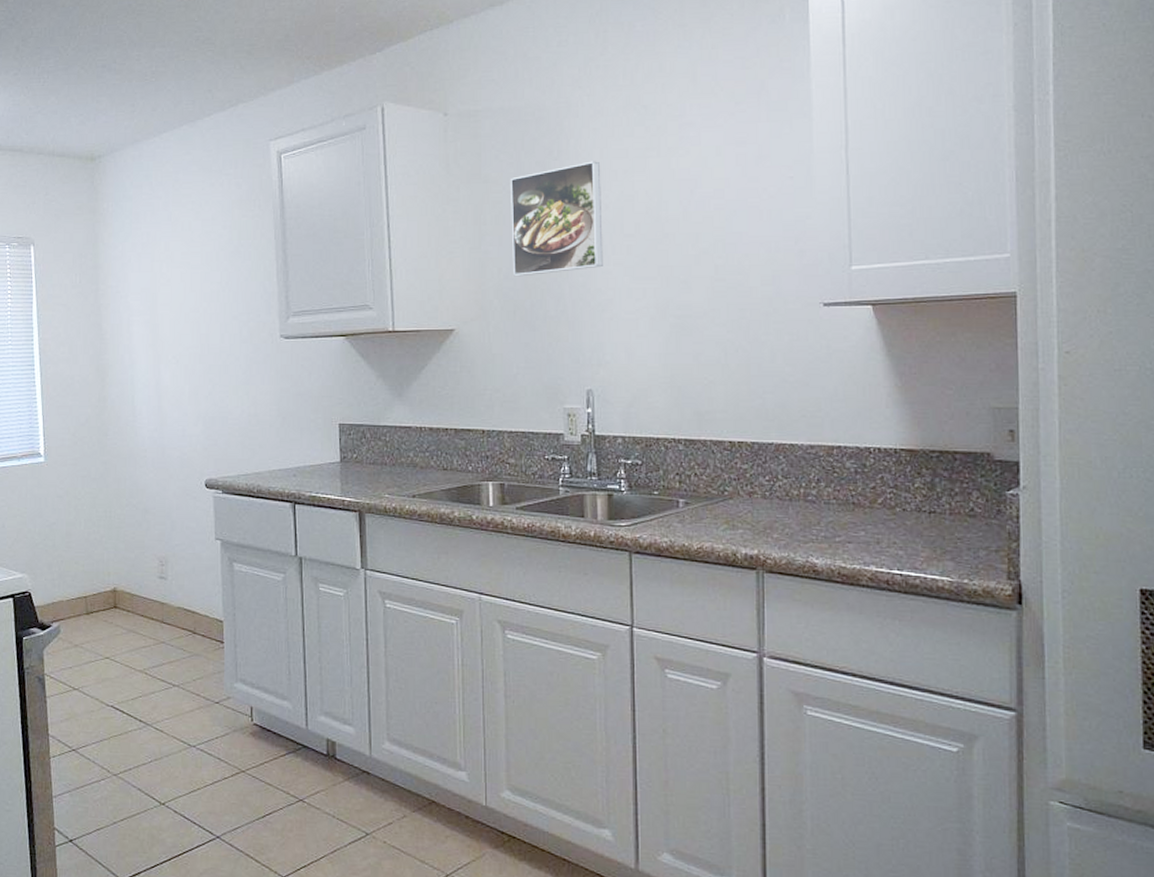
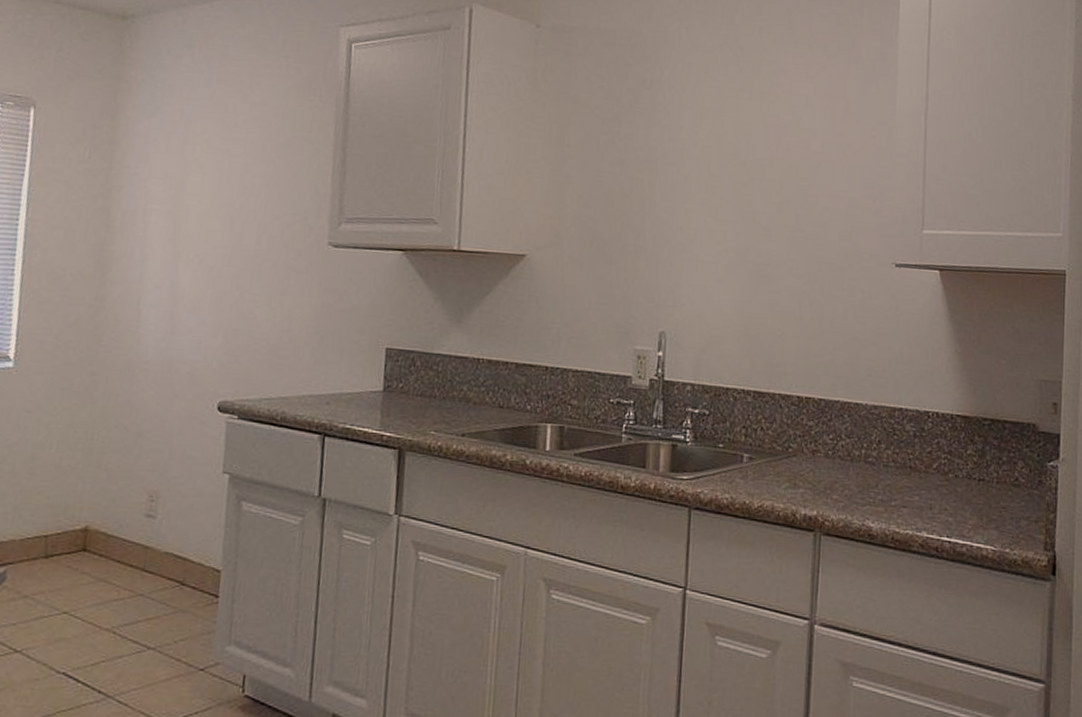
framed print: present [510,161,603,277] -> none [594,95,693,206]

